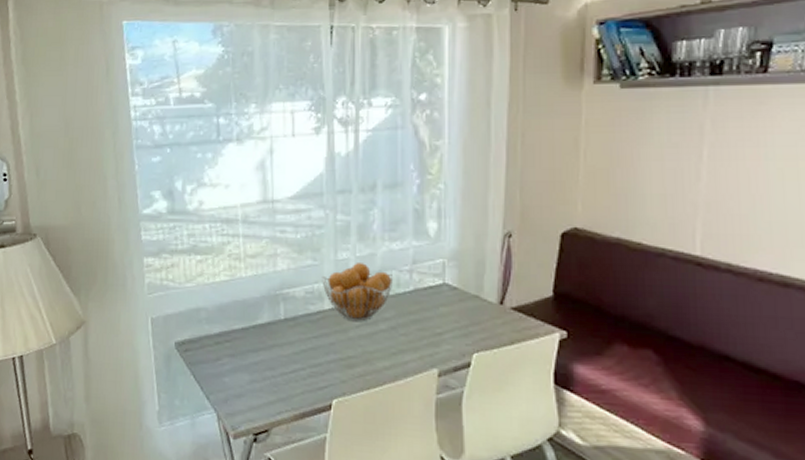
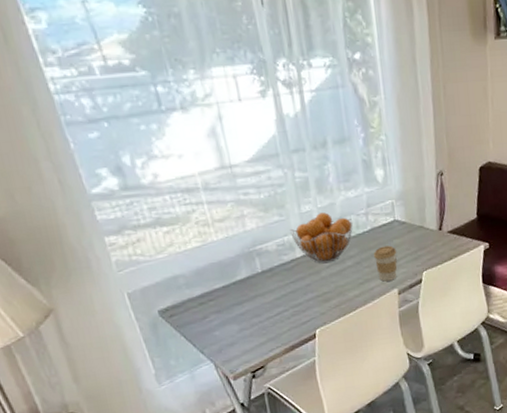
coffee cup: none [412,313,443,357] -> present [373,245,398,282]

